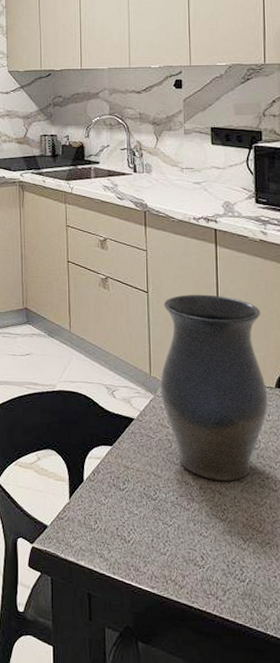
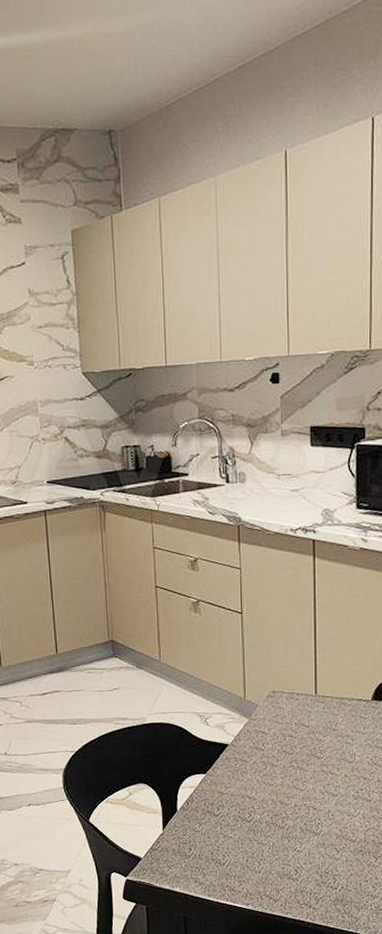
vase: present [160,294,268,481] -> none [255,610,364,797]

